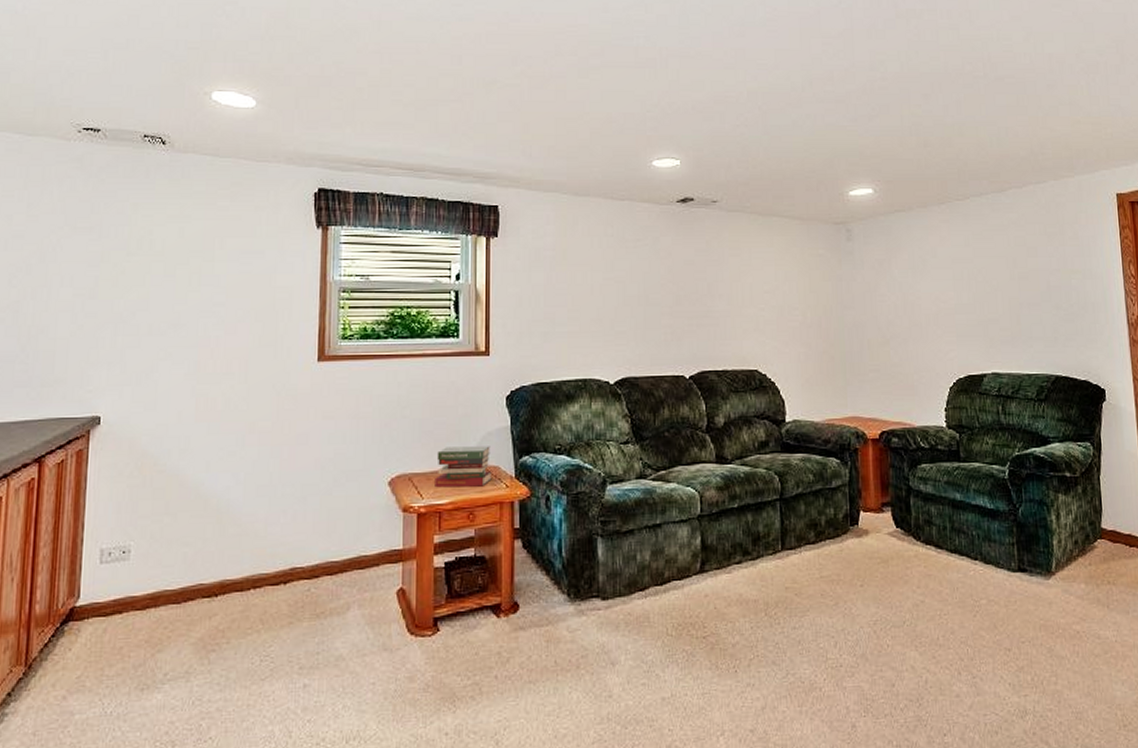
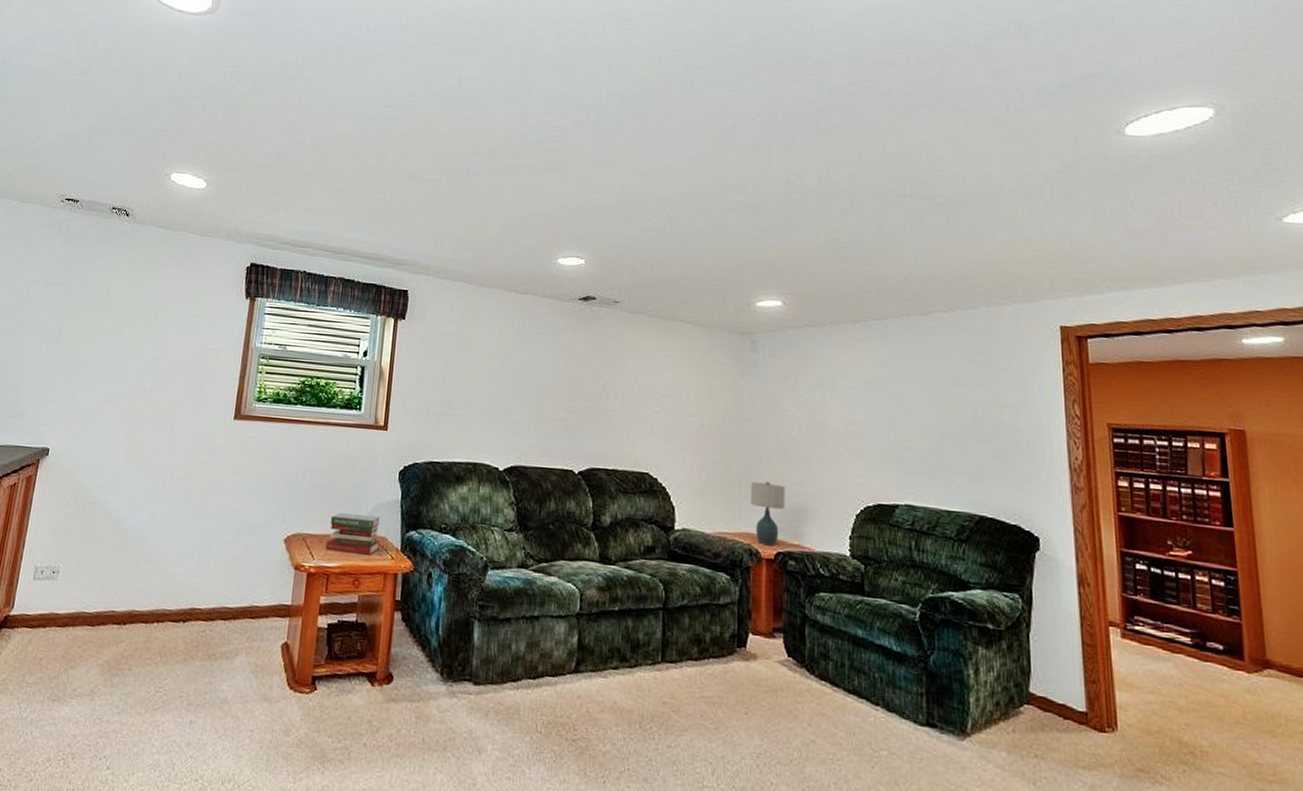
table lamp: none [853,365,887,427] -> present [750,481,785,546]

